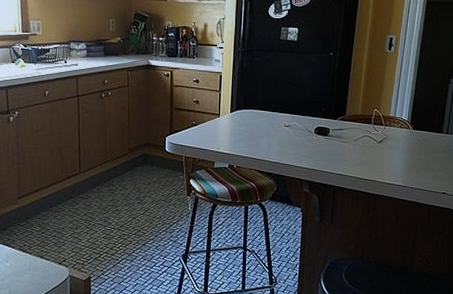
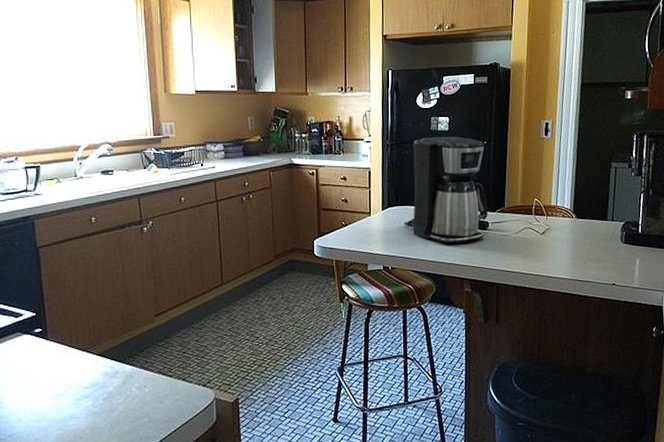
coffee maker: none [250,46,331,147] -> present [404,136,488,244]

